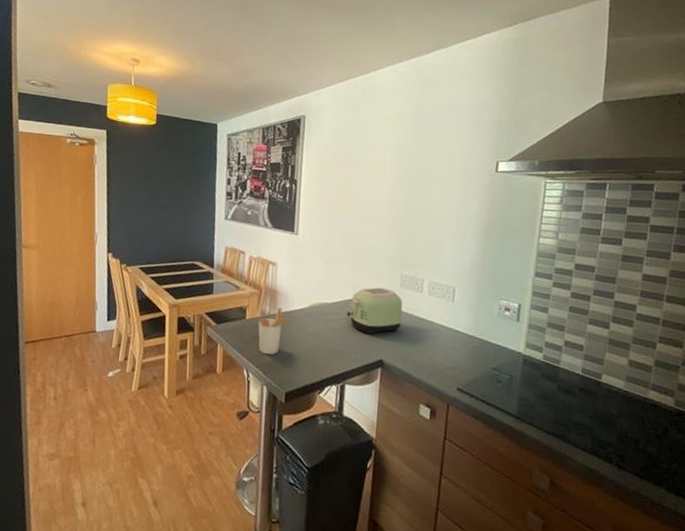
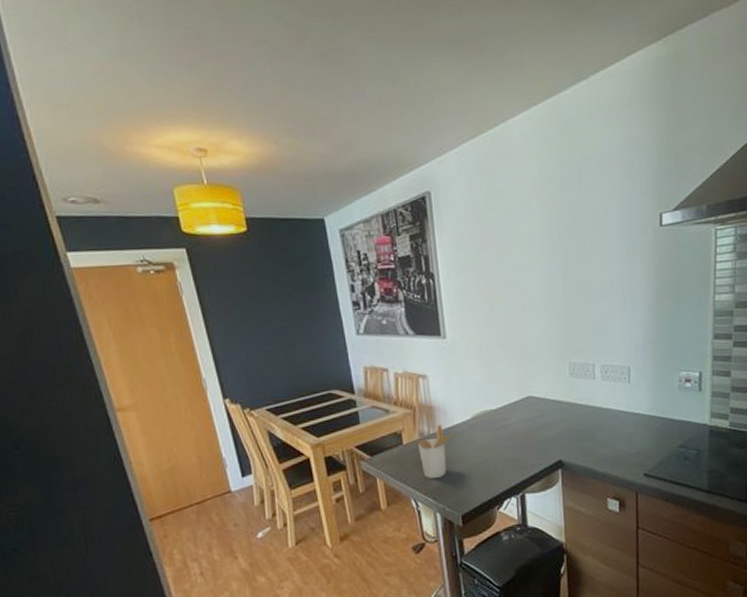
toaster: present [346,287,403,335] -> none [515,381,577,436]

